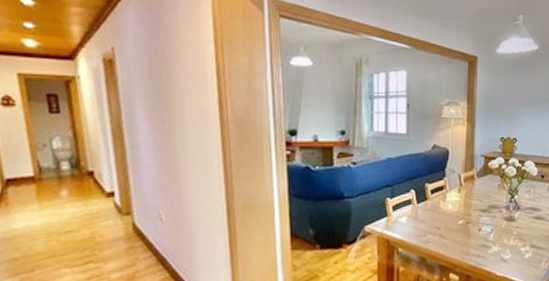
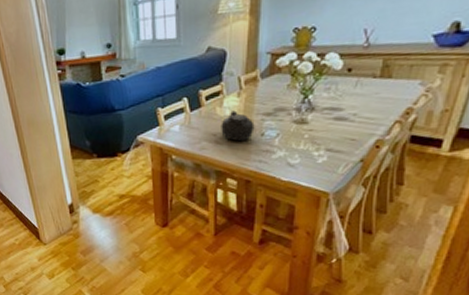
teapot: none [444,205,473,236] -> present [220,110,255,142]

